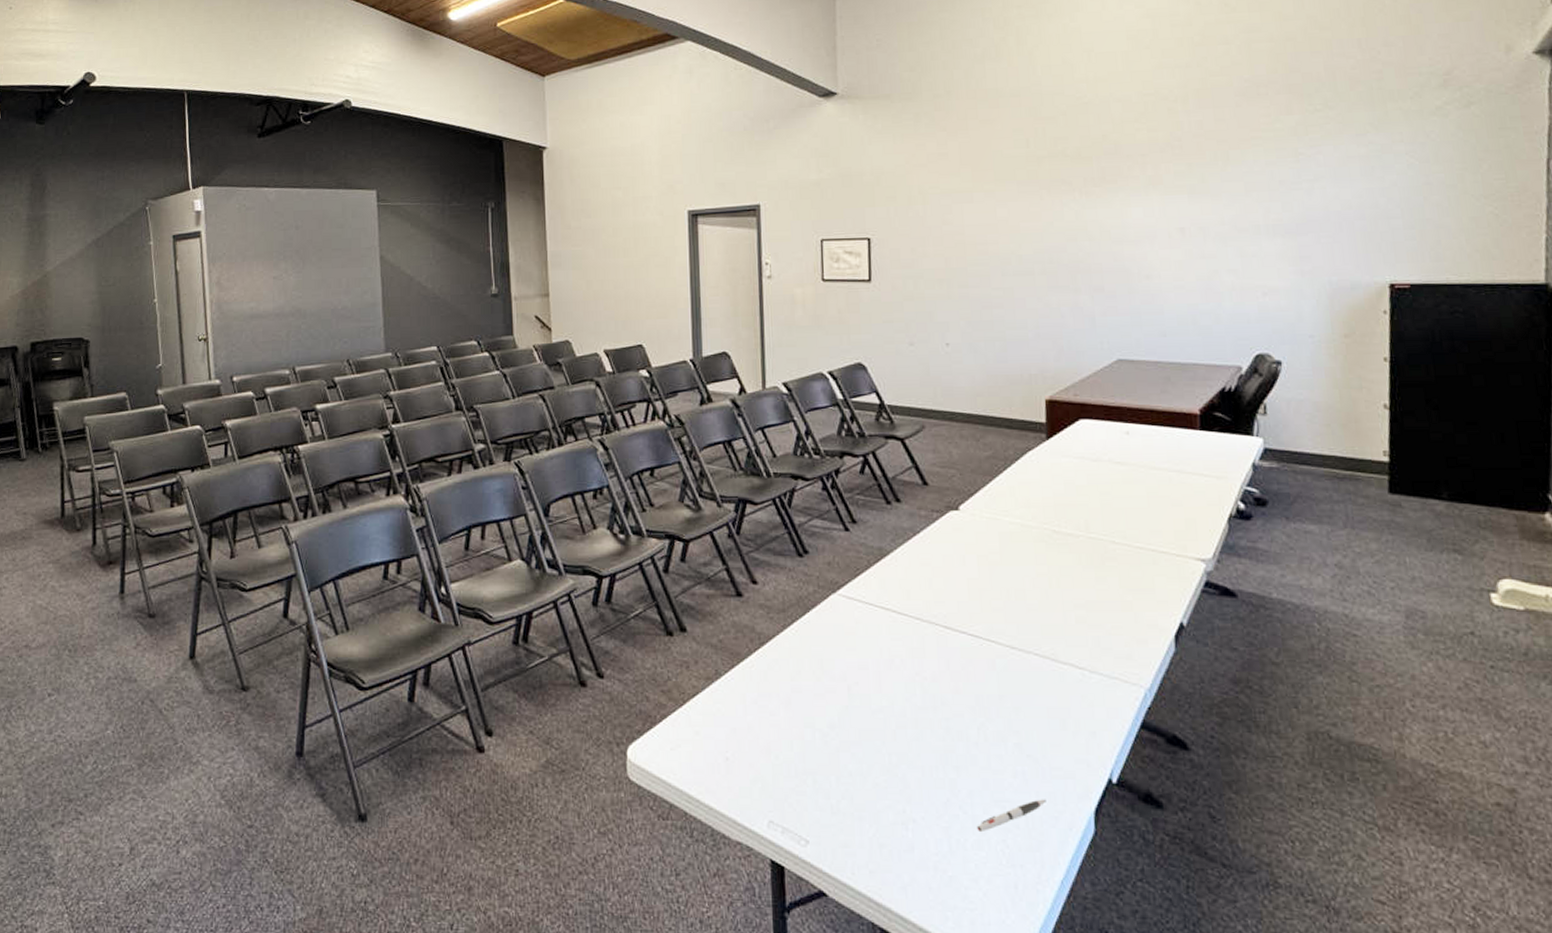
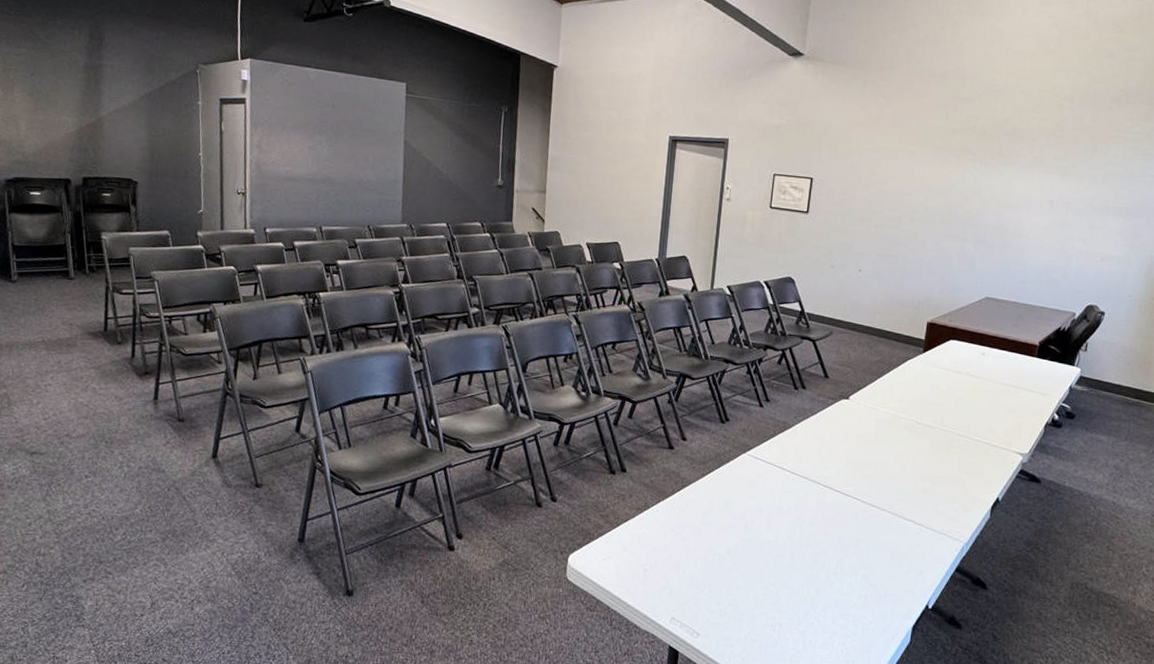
pen: present [976,799,1046,833] -> none [825,616,879,637]

